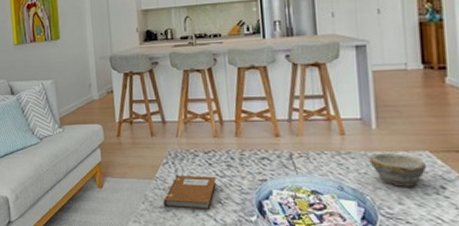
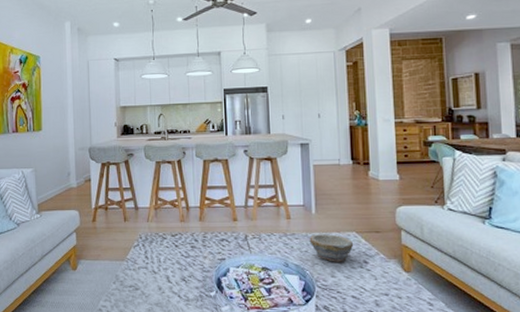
notebook: present [163,175,217,211] -> none [132,256,182,288]

